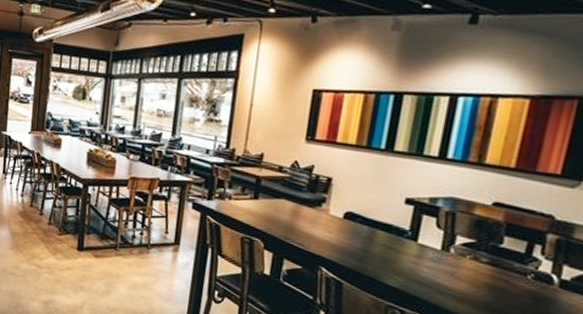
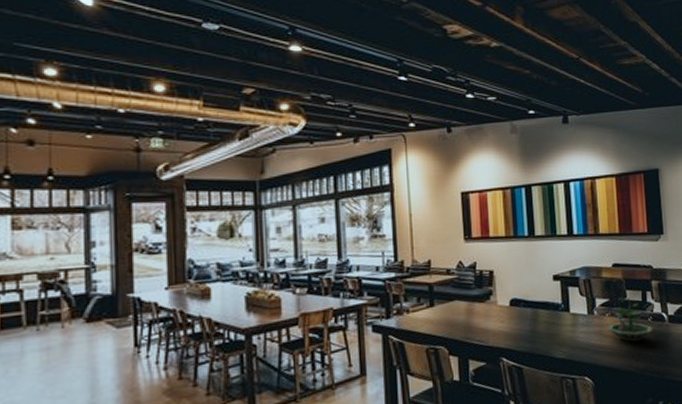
terrarium: none [464,244,531,297] -> present [608,297,652,342]

